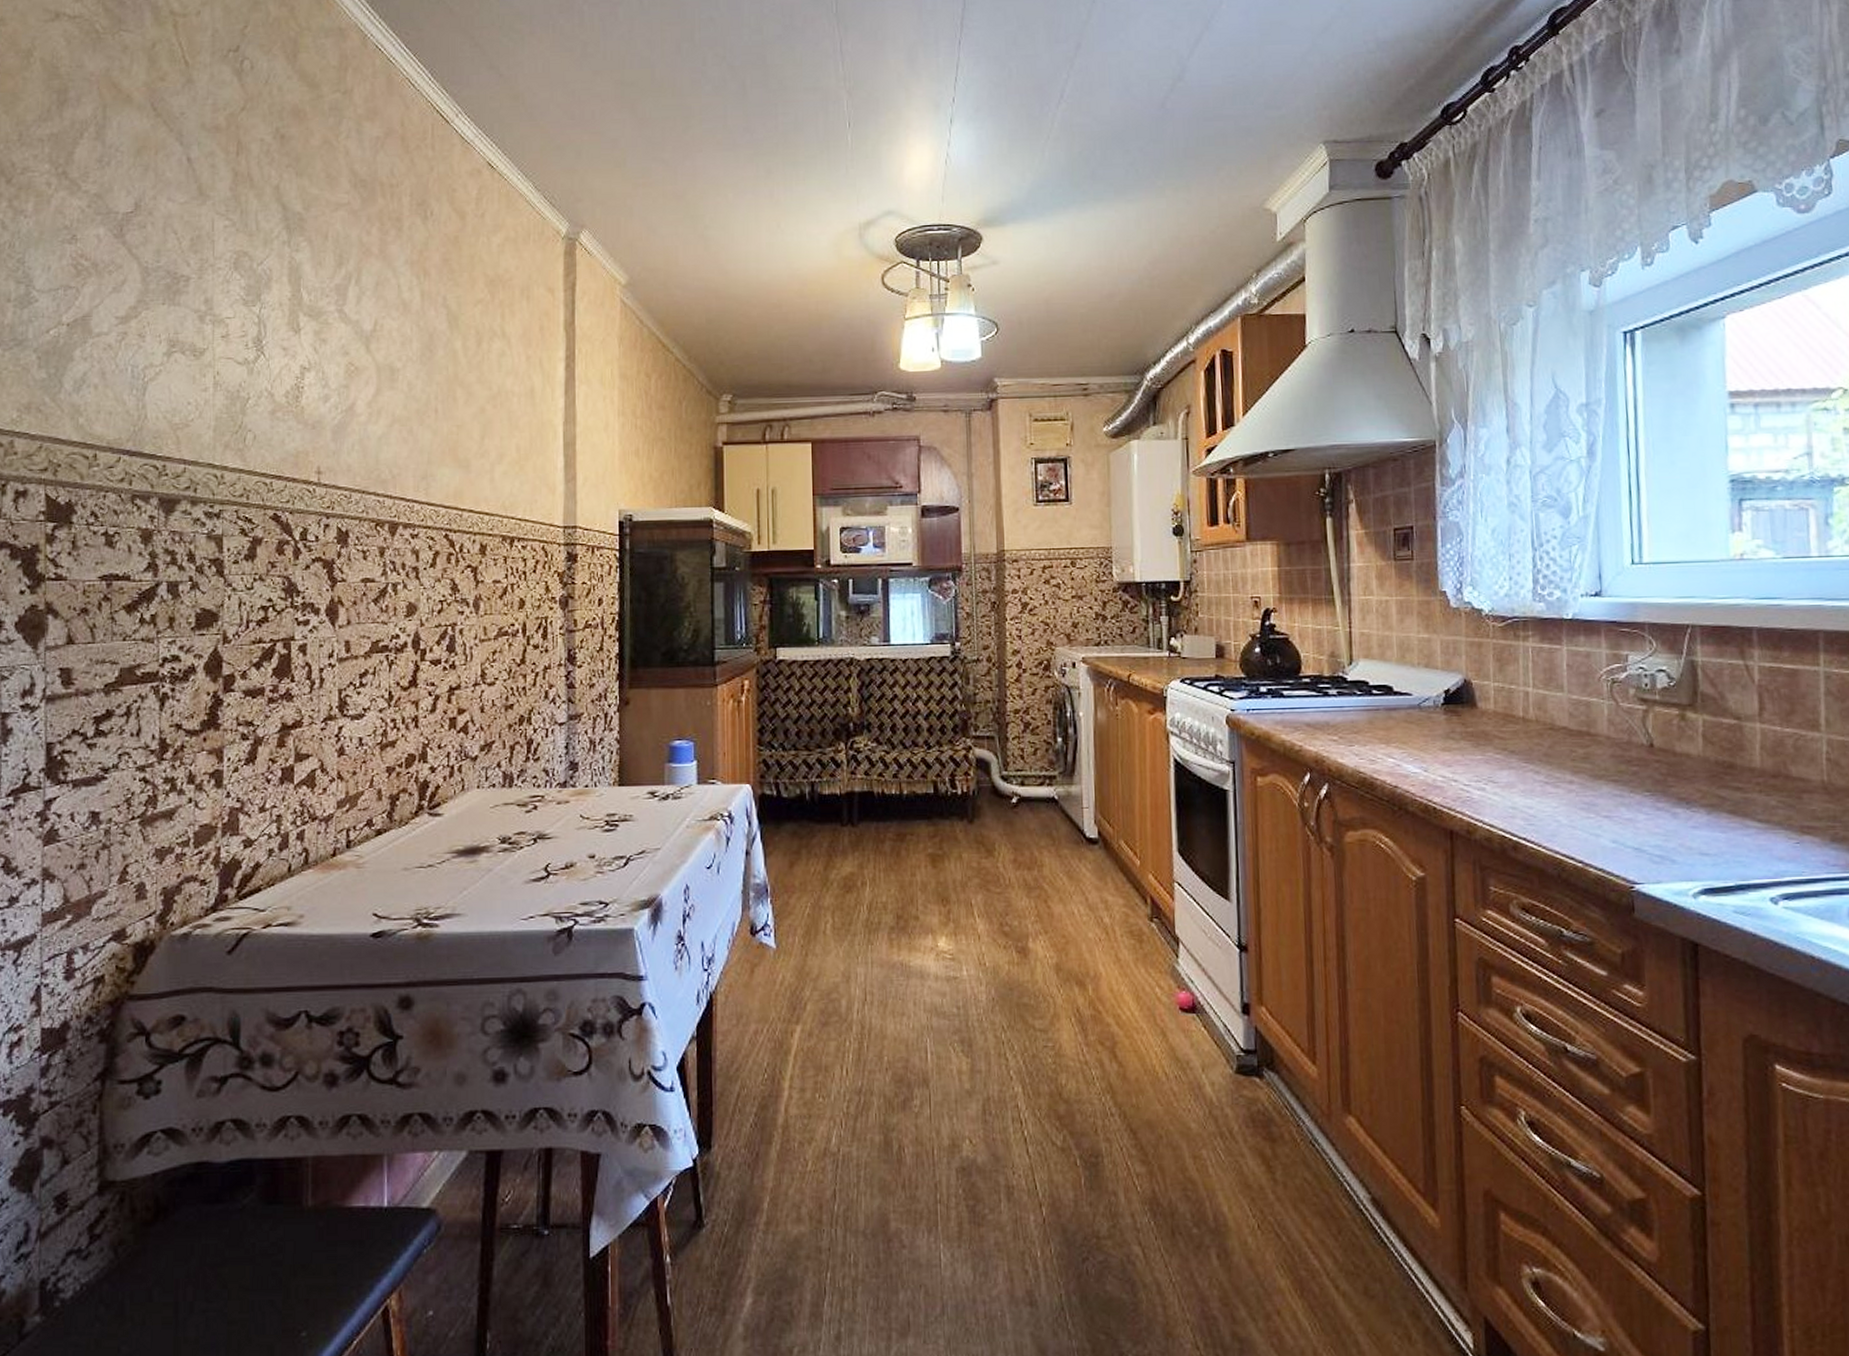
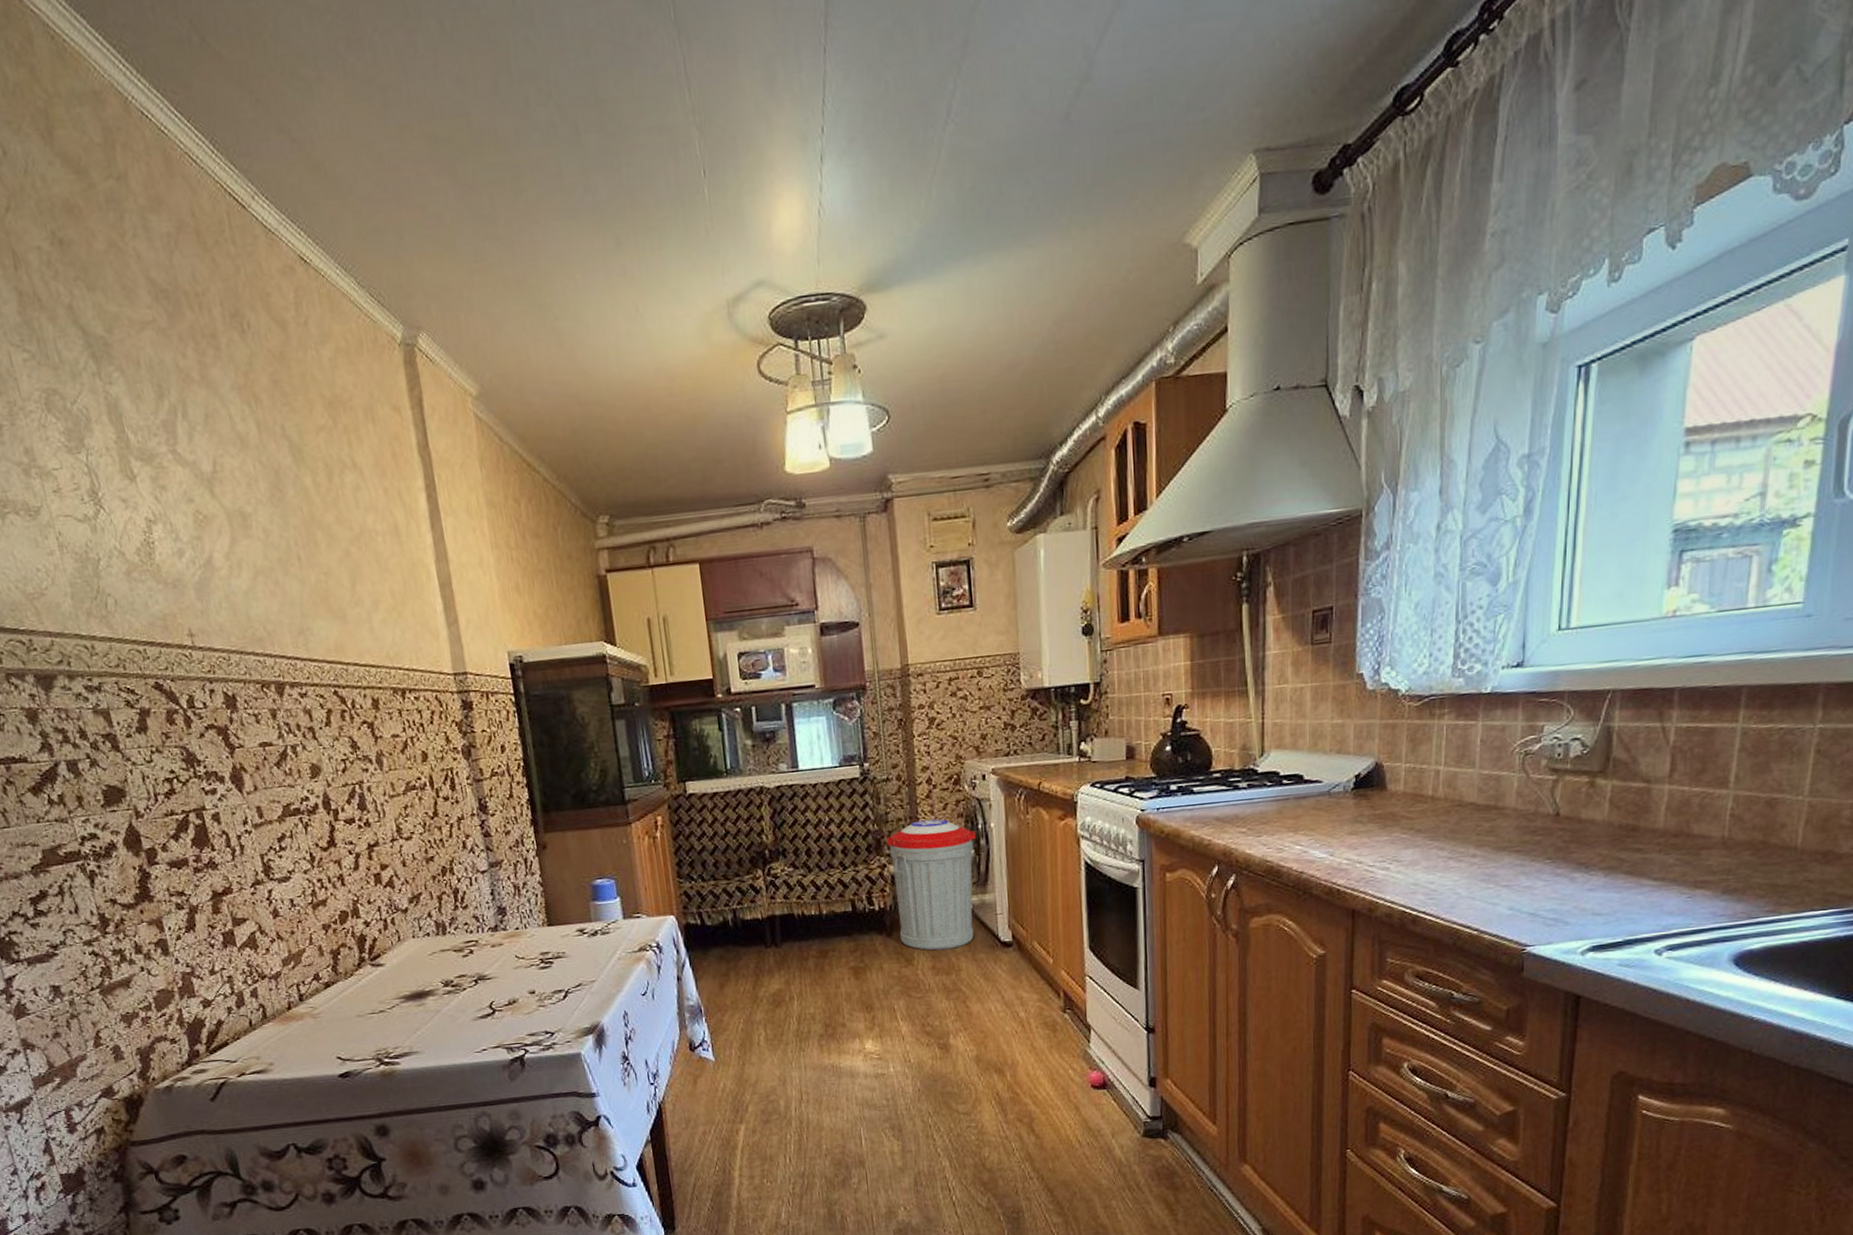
trash can: none [974,703,1064,842] -> present [887,819,976,951]

